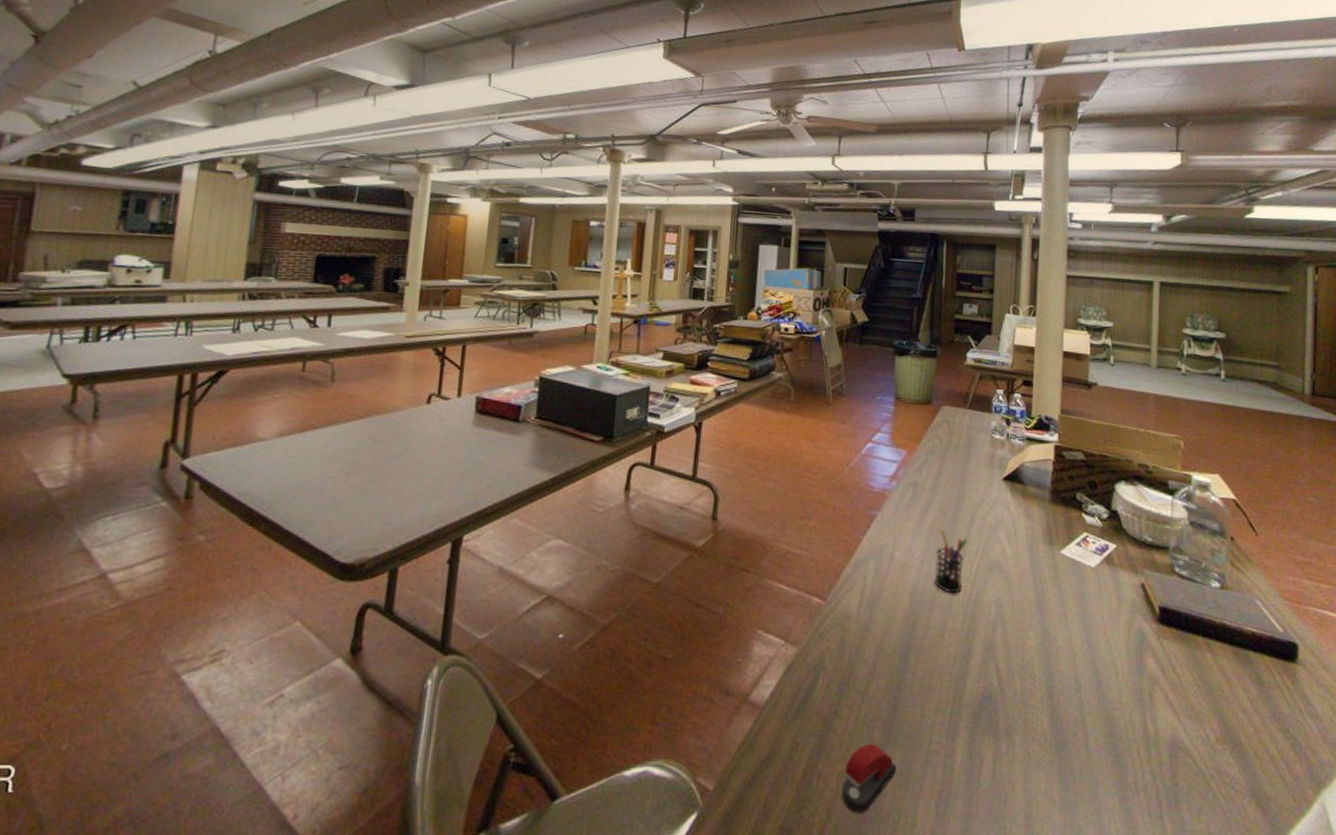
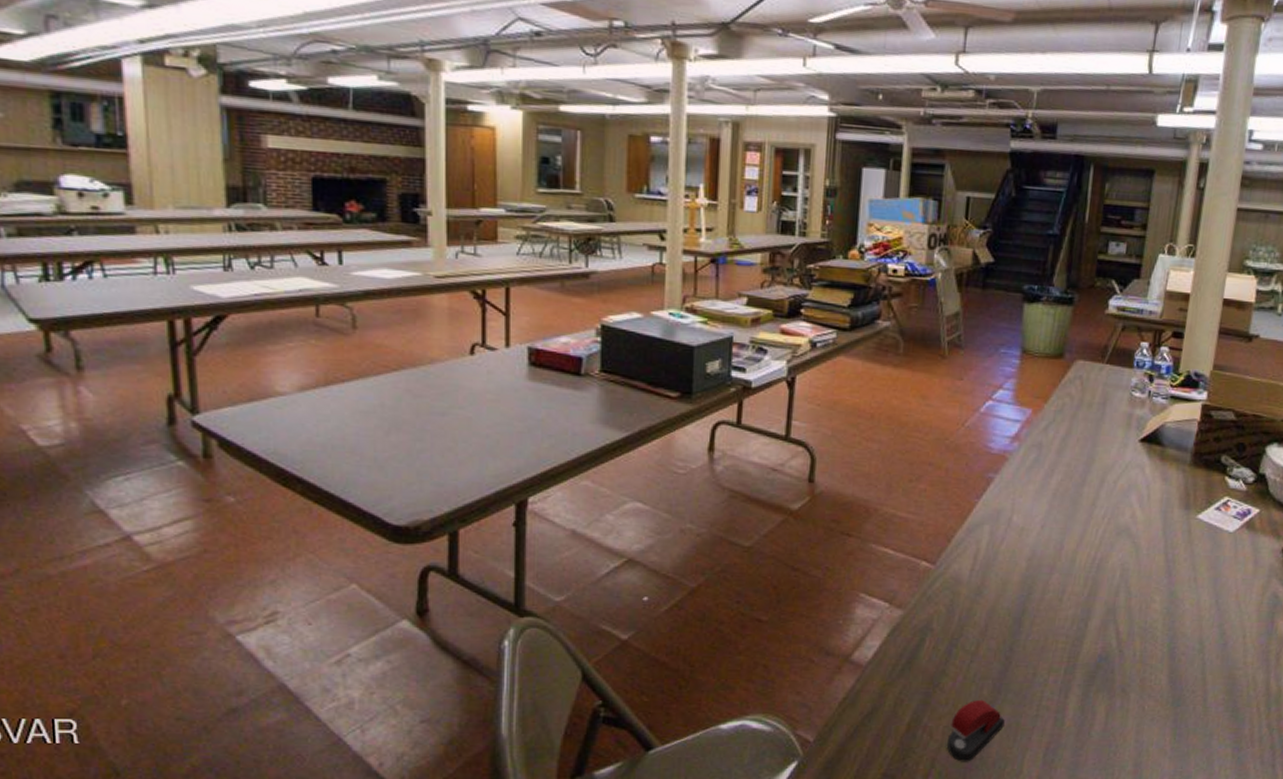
pen holder: present [935,530,967,594] -> none [1055,493,1094,558]

